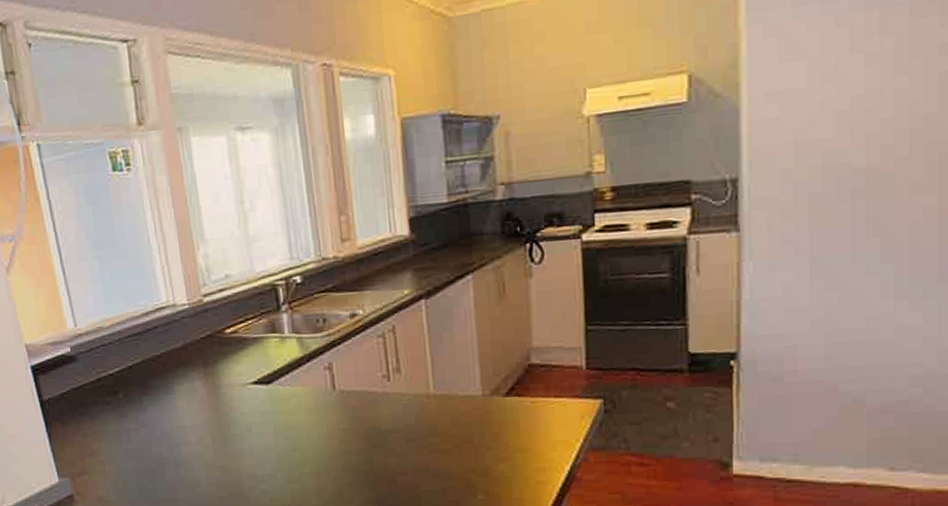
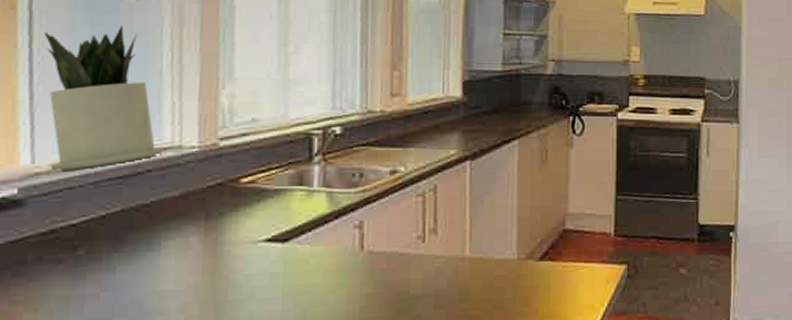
planter: none [61,204,164,332] -> present [43,26,166,172]

